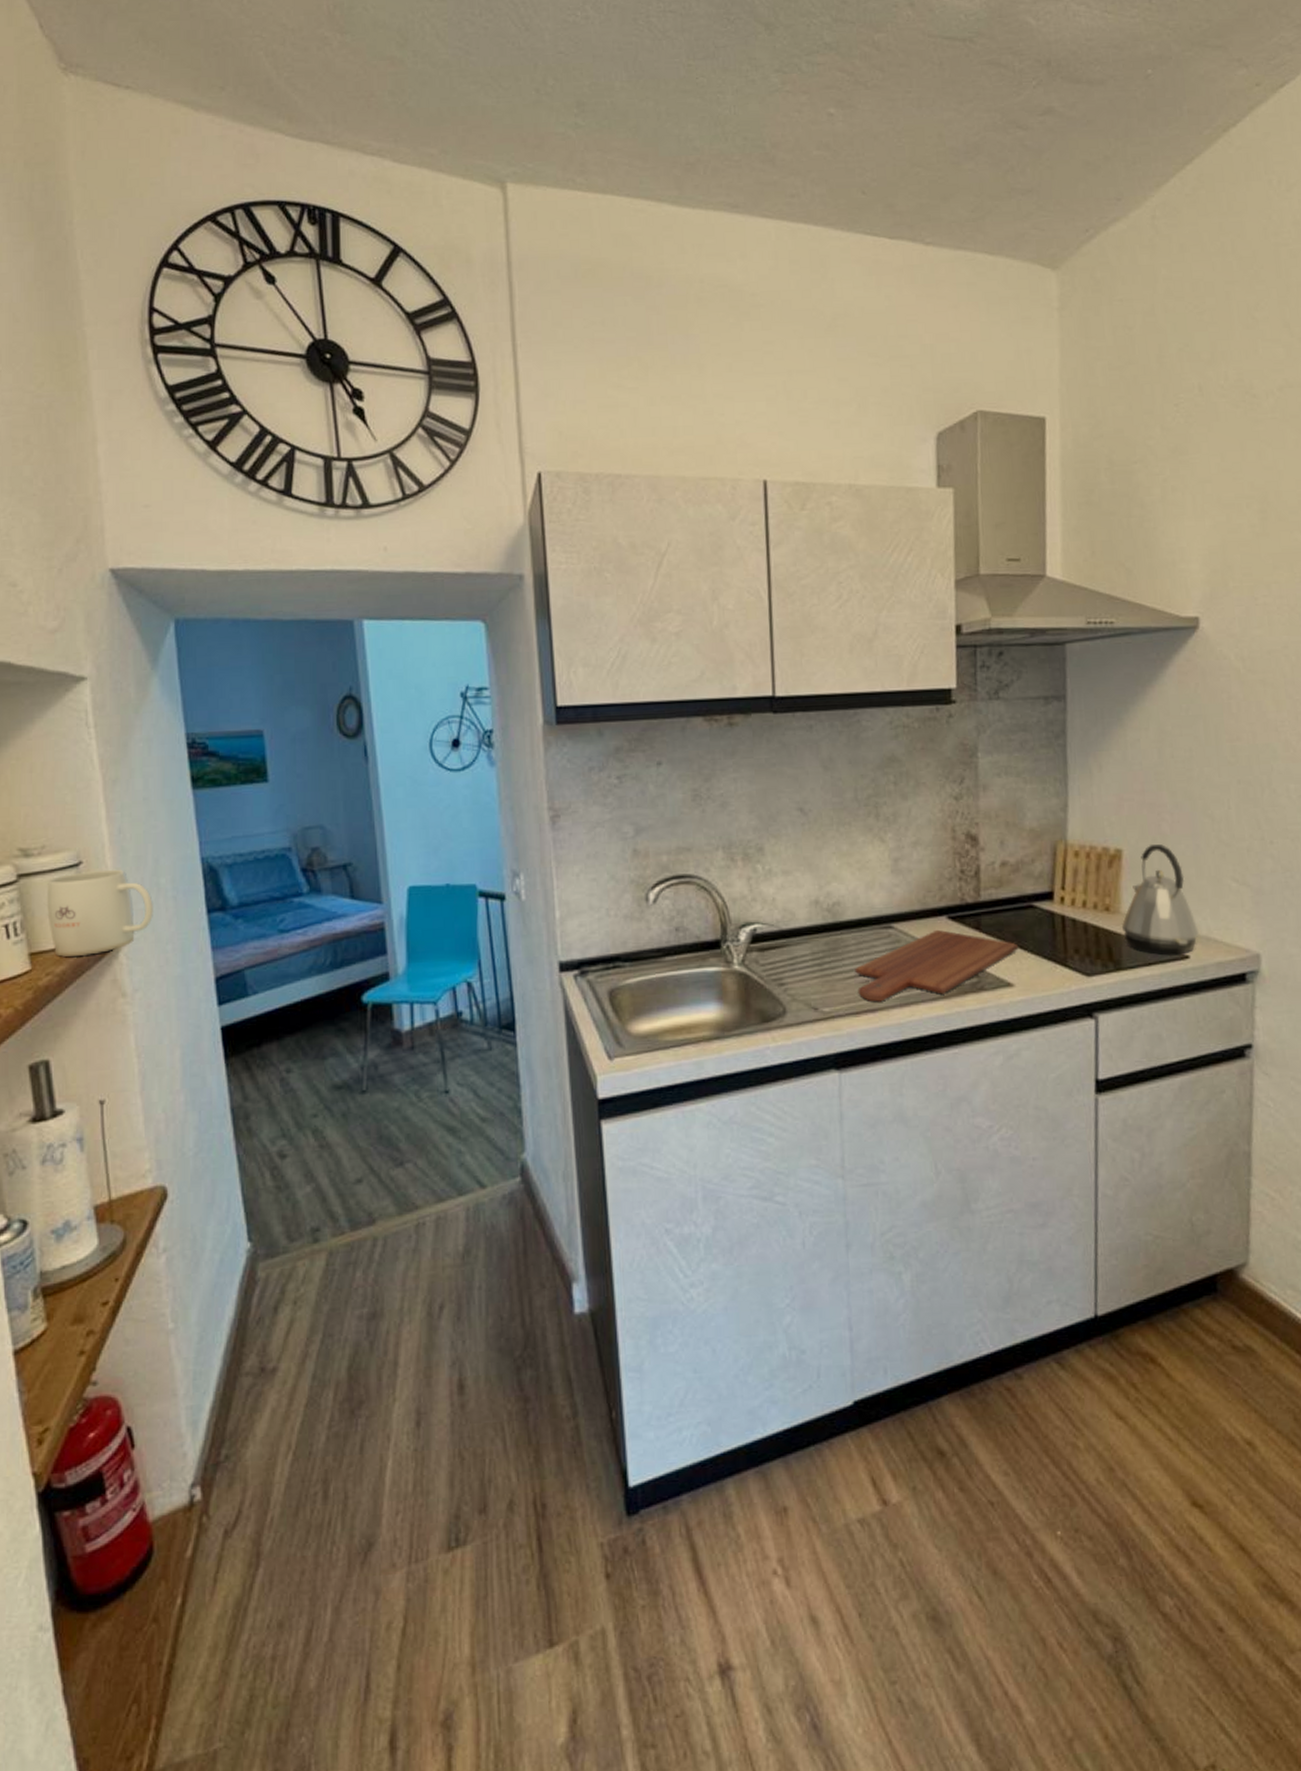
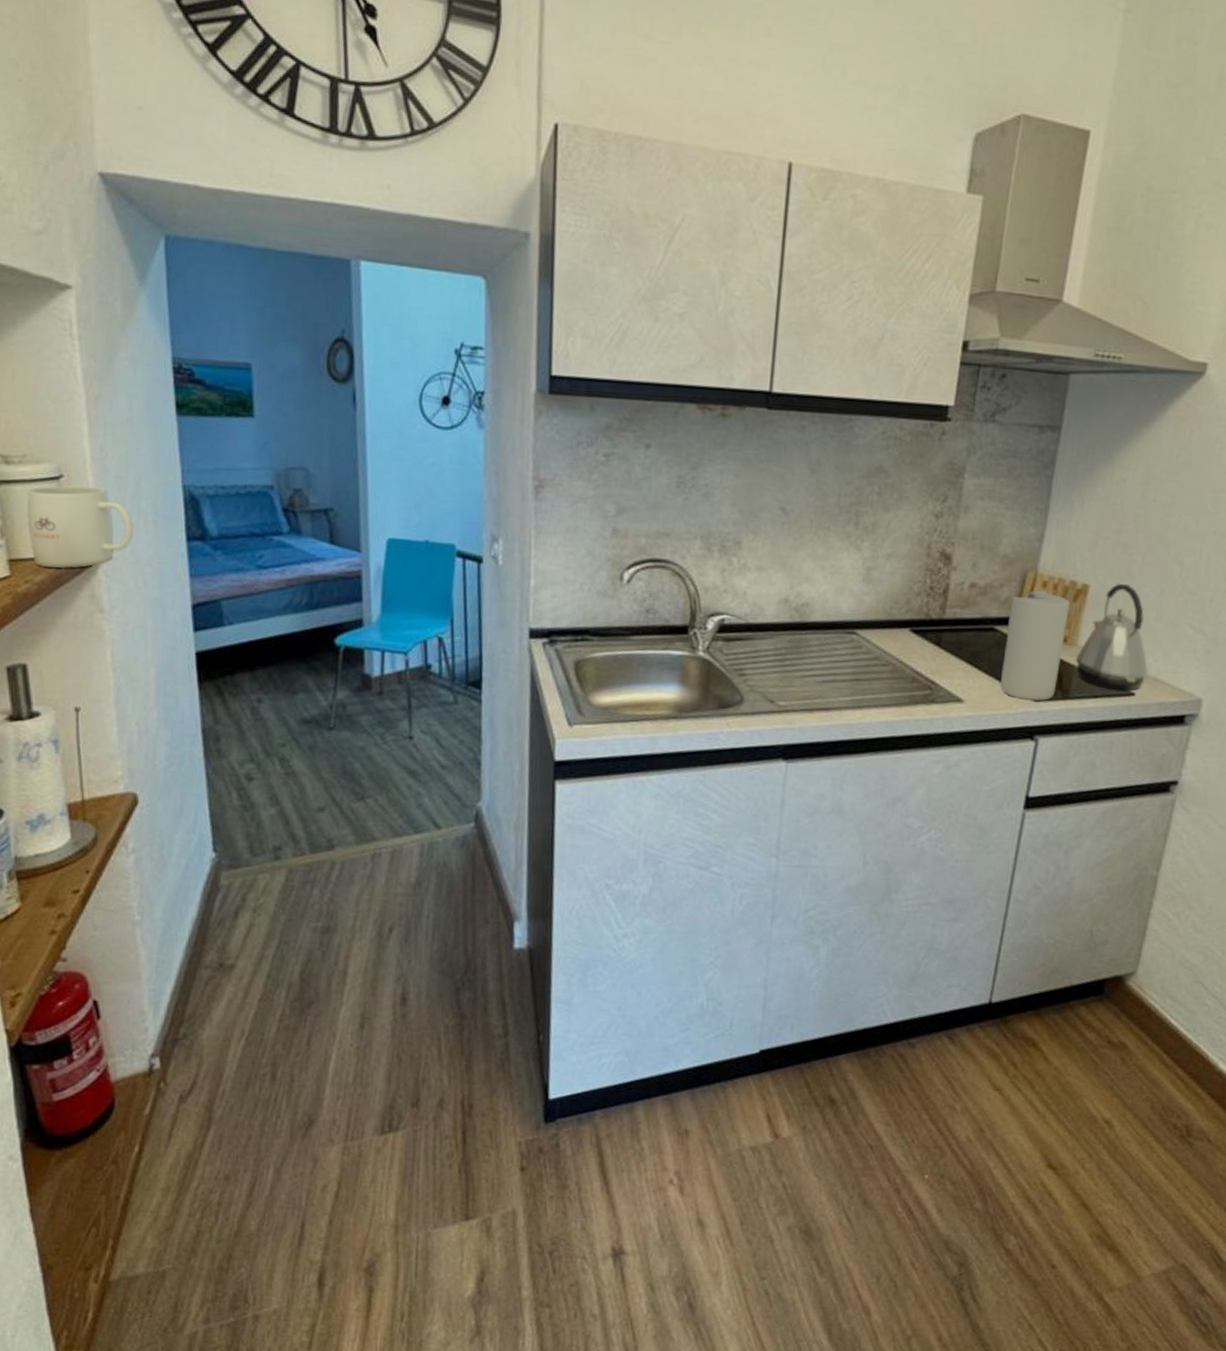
cutting board: present [855,929,1019,1002] -> none [814,640,975,702]
paper towel holder: none [1045,860,1107,976] -> present [1000,590,1070,701]

